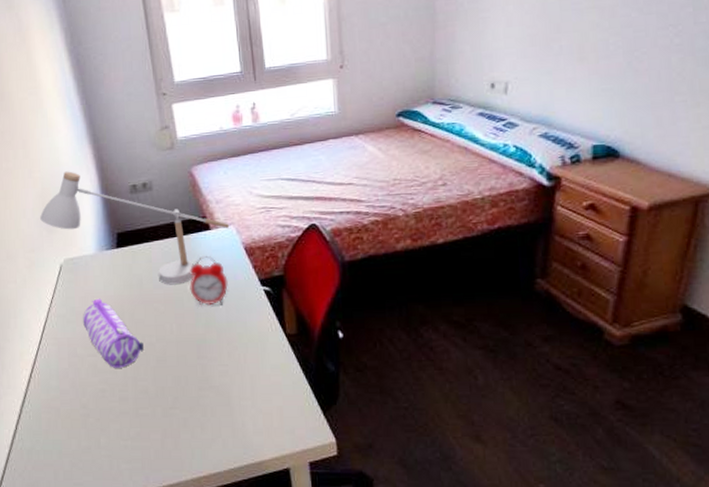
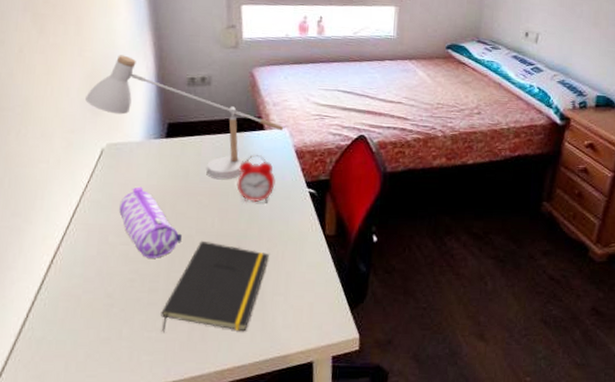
notepad: none [133,347,231,441] -> present [161,240,269,333]

